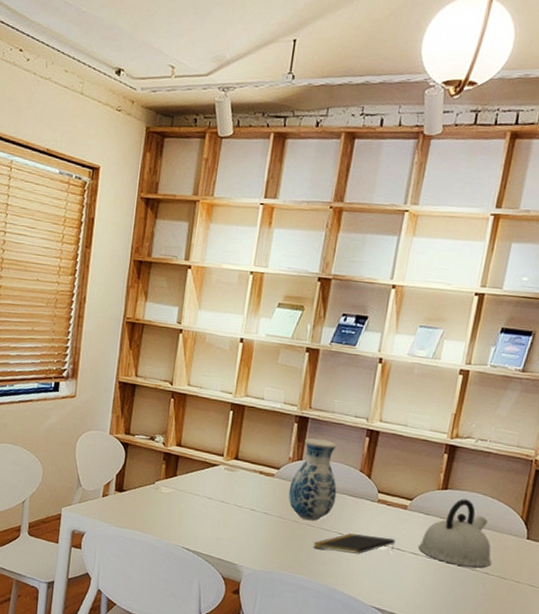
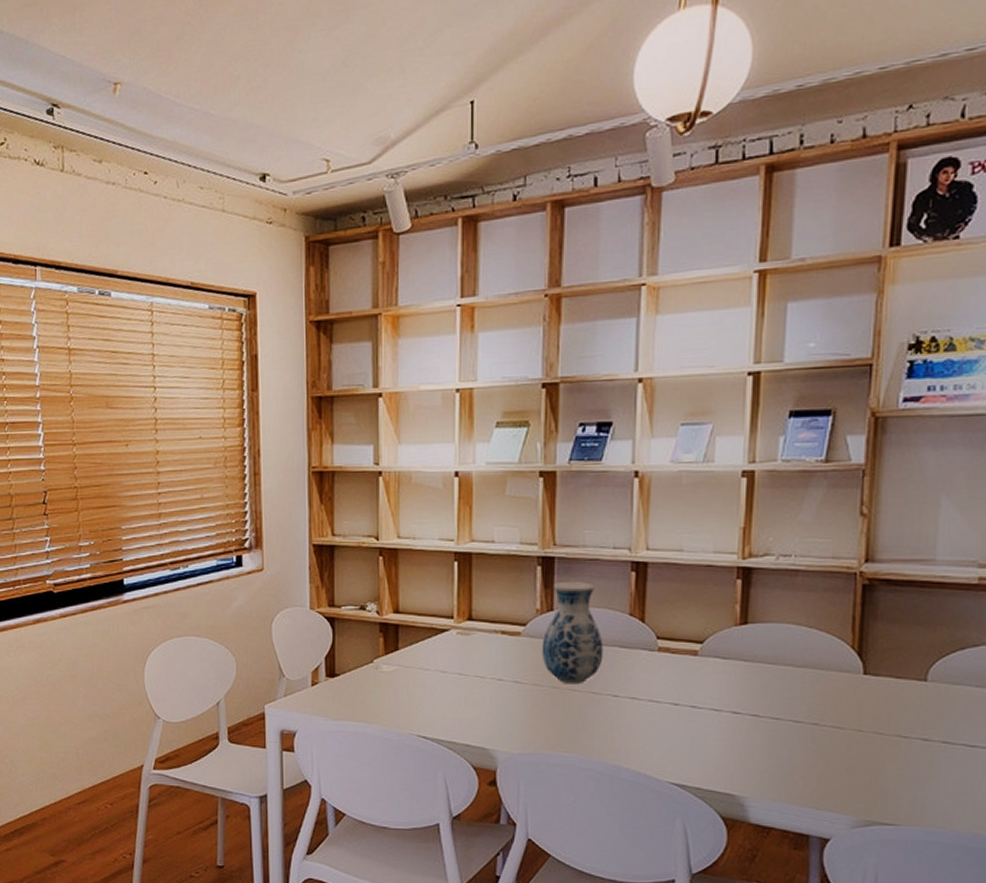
notepad: present [313,533,395,554] -> none [582,694,688,719]
kettle: present [418,499,491,568] -> none [720,633,820,719]

